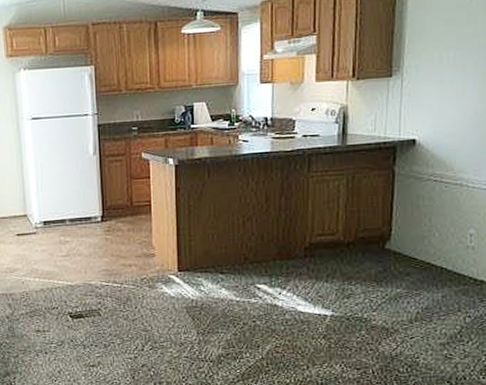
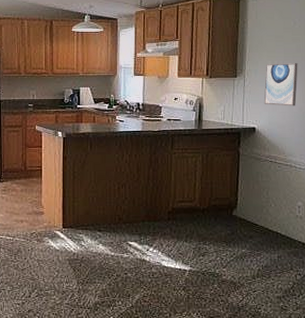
wall art: none [427,52,474,110] -> present [264,63,298,106]

